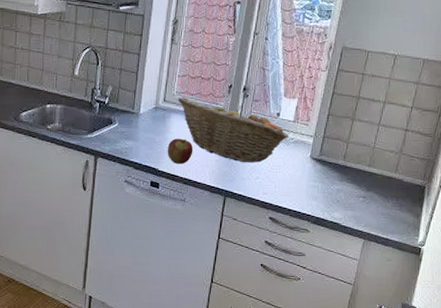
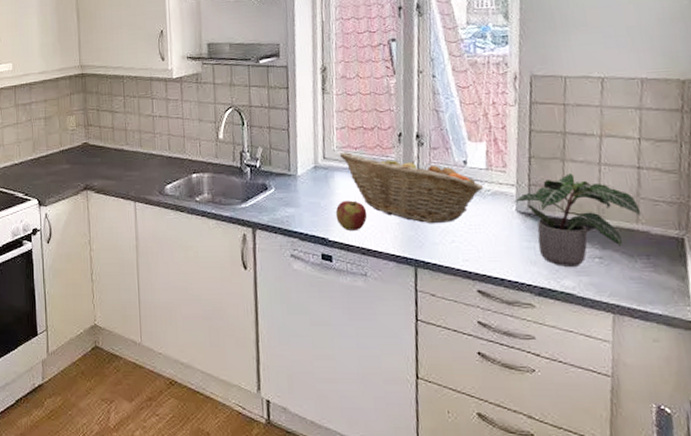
potted plant: none [309,130,400,203] -> present [513,173,642,267]

